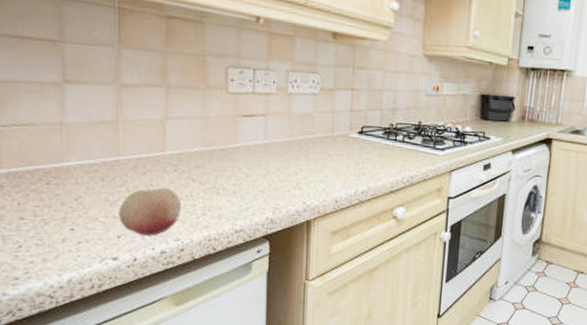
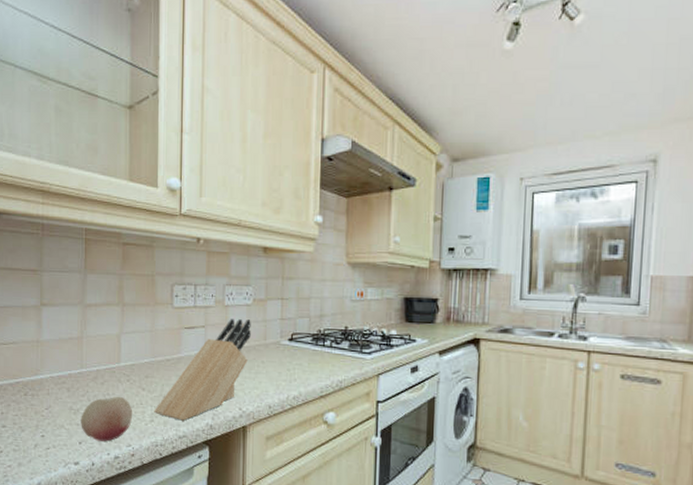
knife block: none [206,108,318,214] -> present [154,318,251,421]

